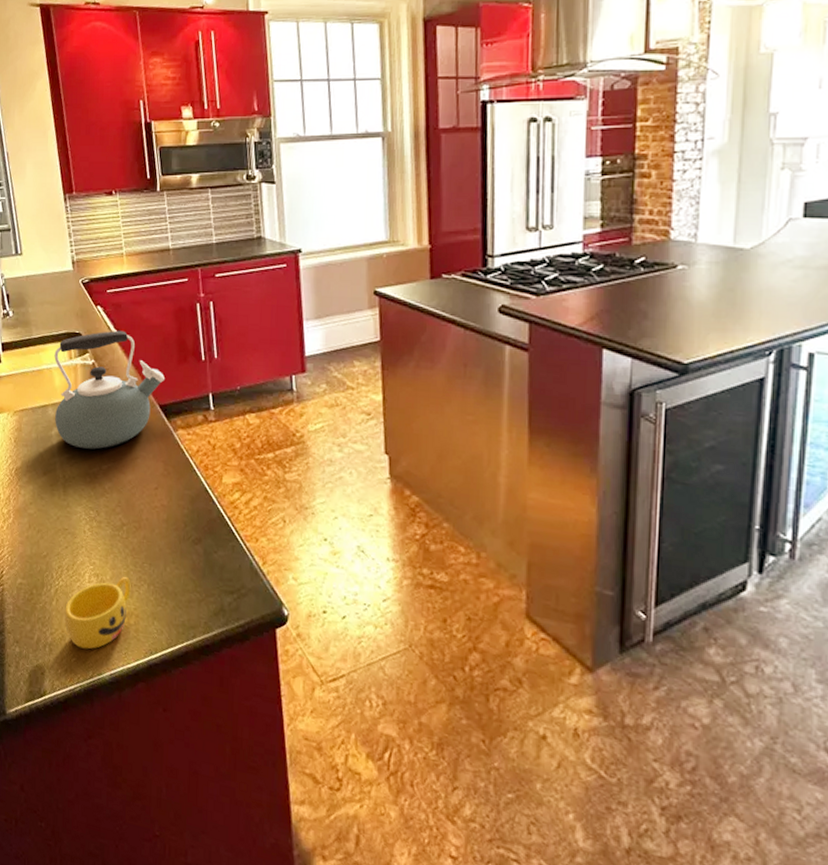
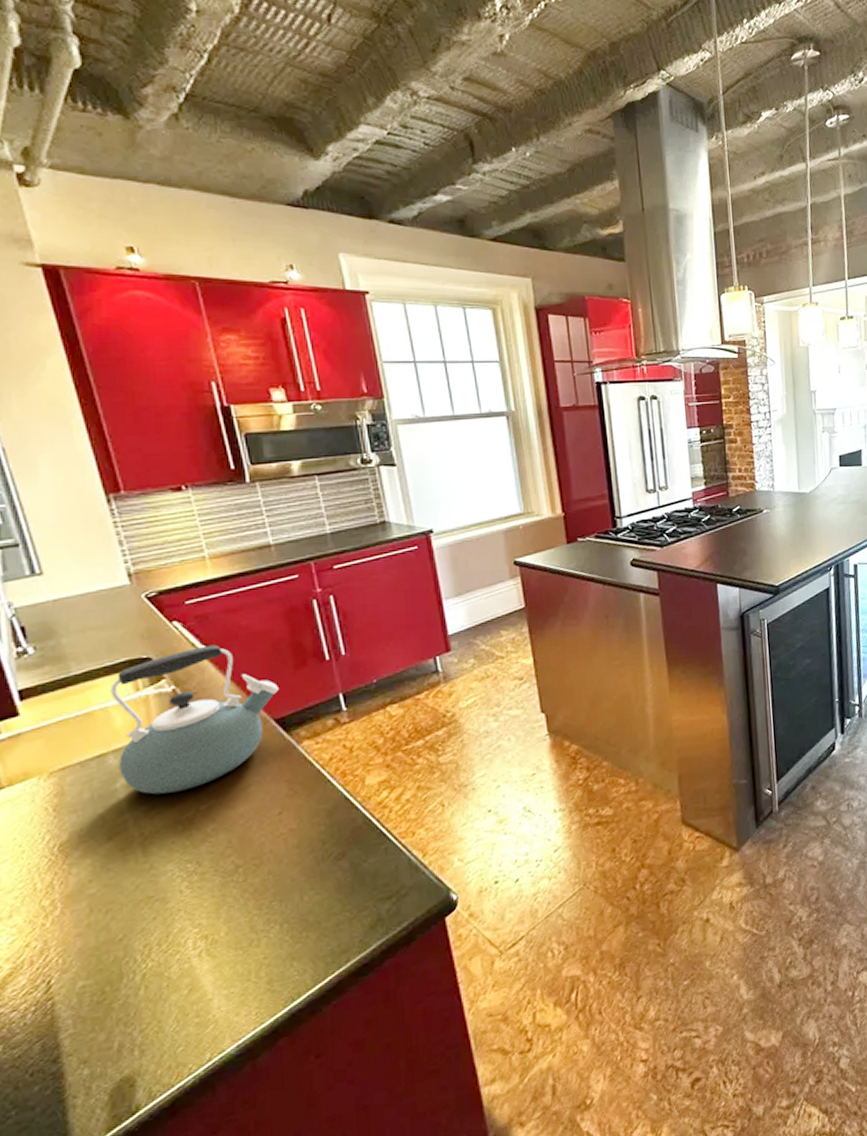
cup: present [64,576,131,650] -> none [160,924,257,1033]

